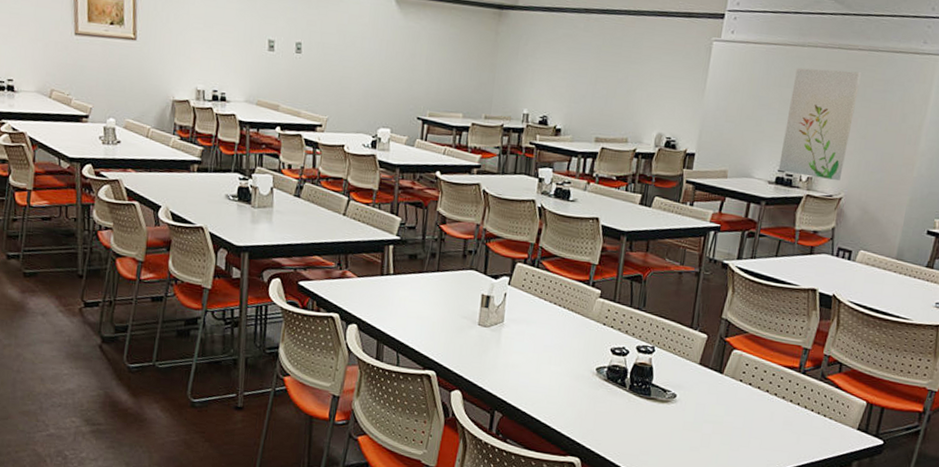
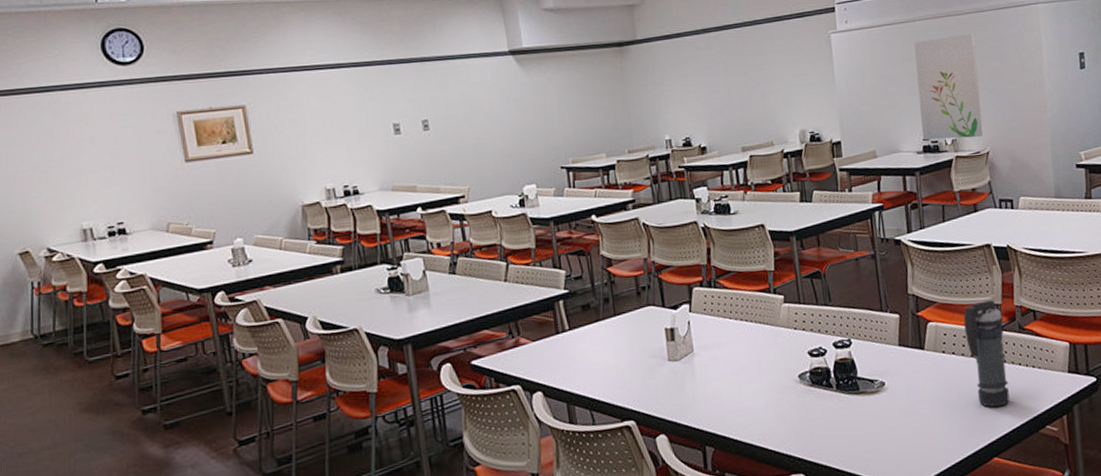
smoke grenade: none [762,342,809,445] -> present [963,300,1010,408]

